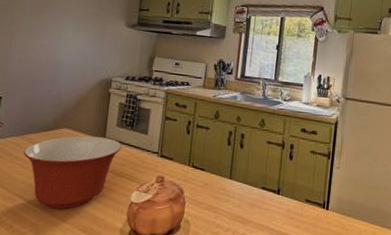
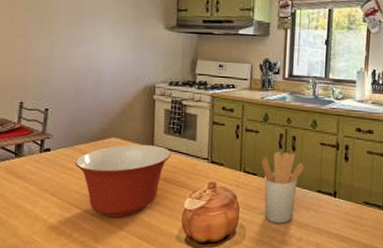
utensil holder: none [210,148,251,219] -> present [261,151,304,224]

